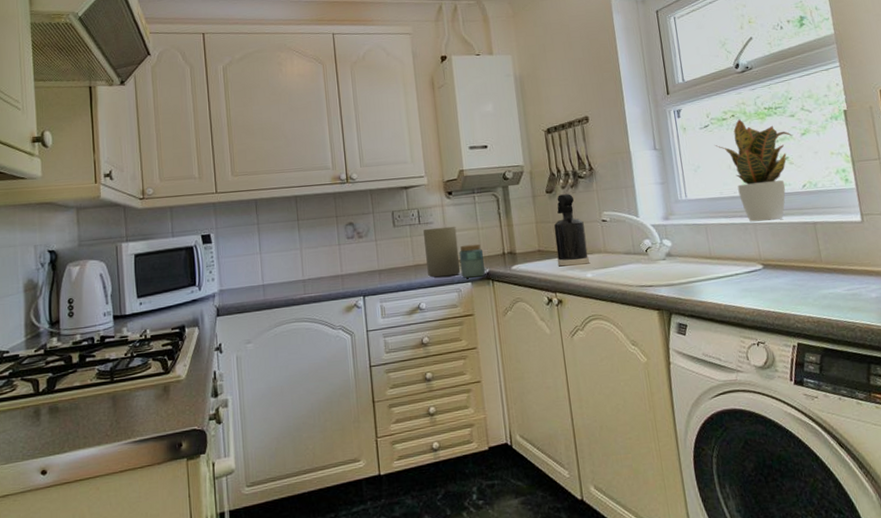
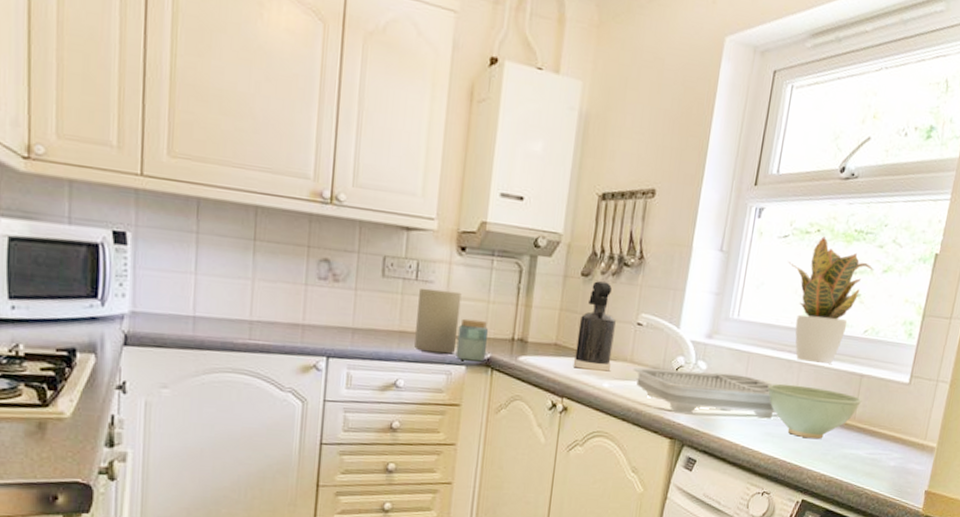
dish rack: none [609,244,746,286] -> present [633,367,776,419]
bowl: none [731,241,823,287] -> present [767,383,862,439]

